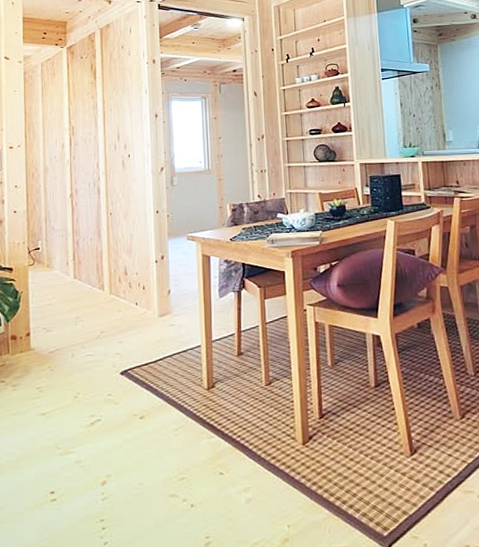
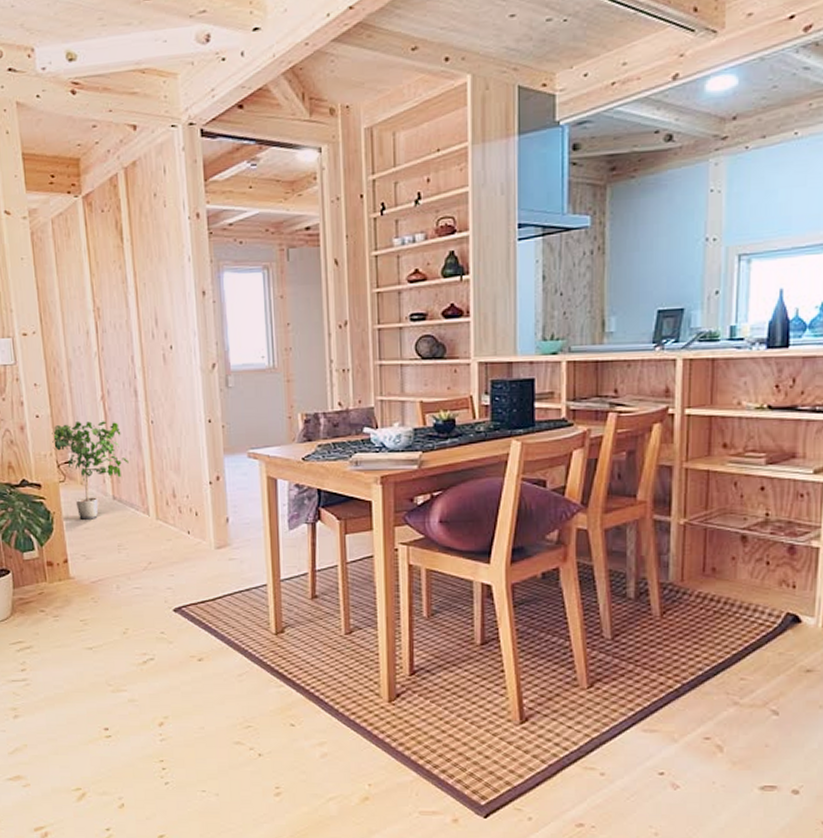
potted plant: none [26,214,89,297] -> present [52,421,129,520]

